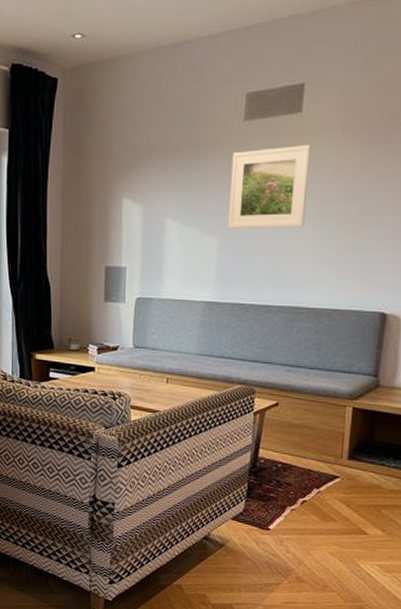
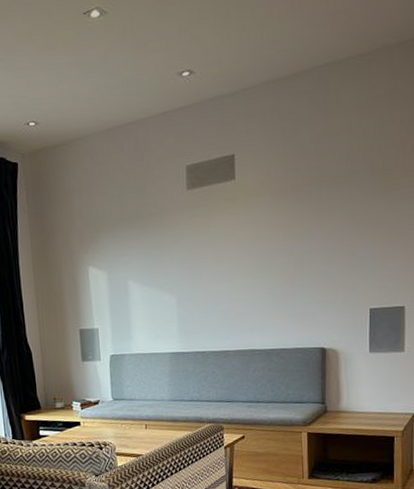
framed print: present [227,145,311,229] -> none [180,207,248,286]

